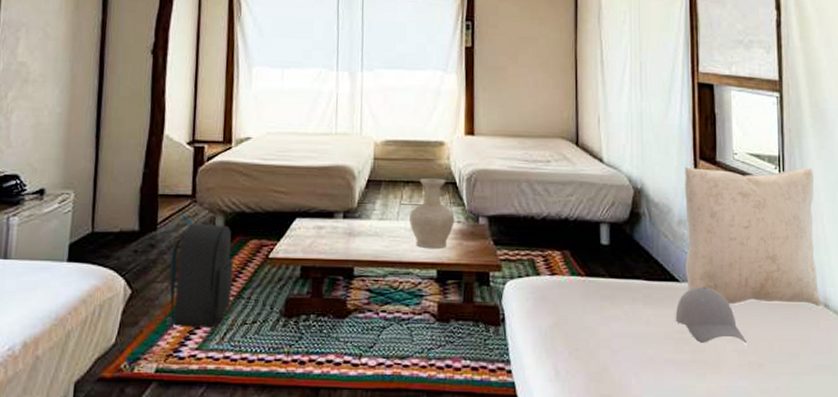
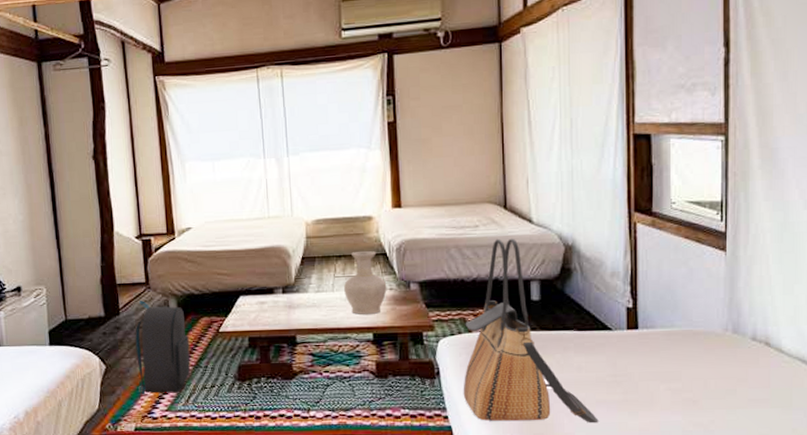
tote bag: none [528,176,667,386] -> present [463,238,599,423]
baseball cap: present [675,286,746,344] -> none [607,333,680,384]
pillow: present [685,166,822,307] -> none [618,210,762,348]

